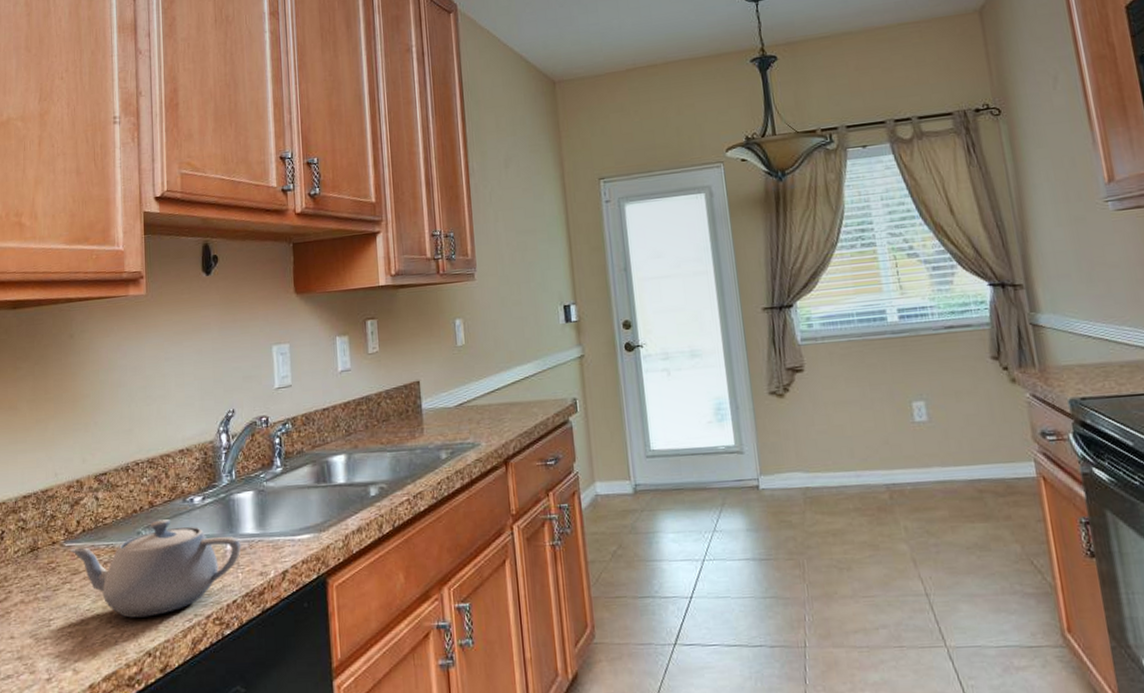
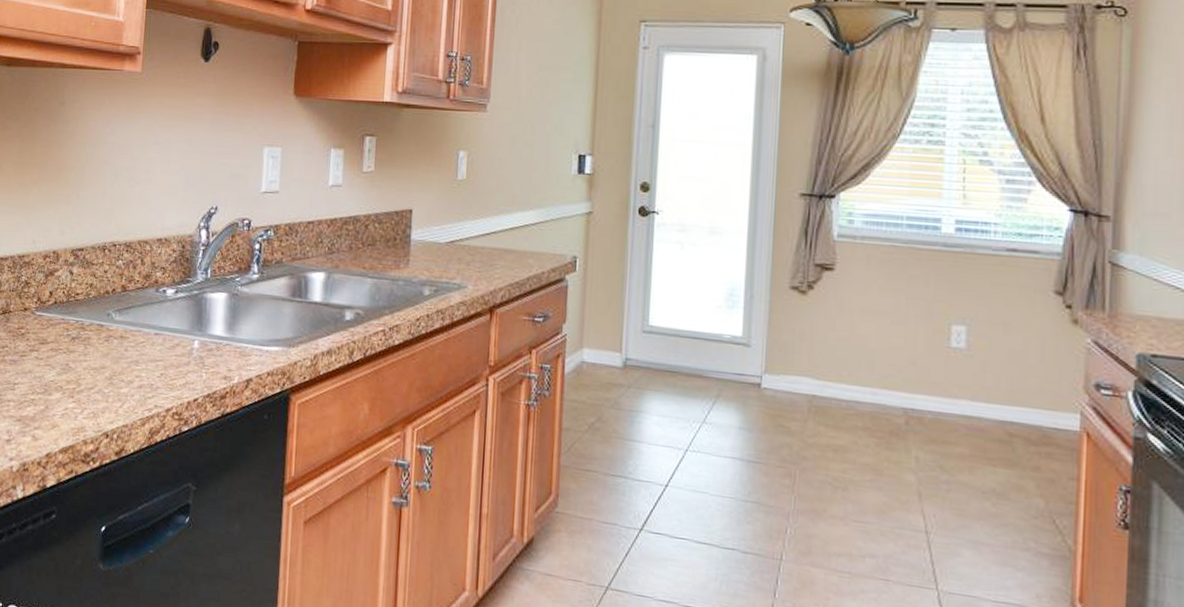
teapot: present [69,519,241,618] -> none [39,305,209,399]

